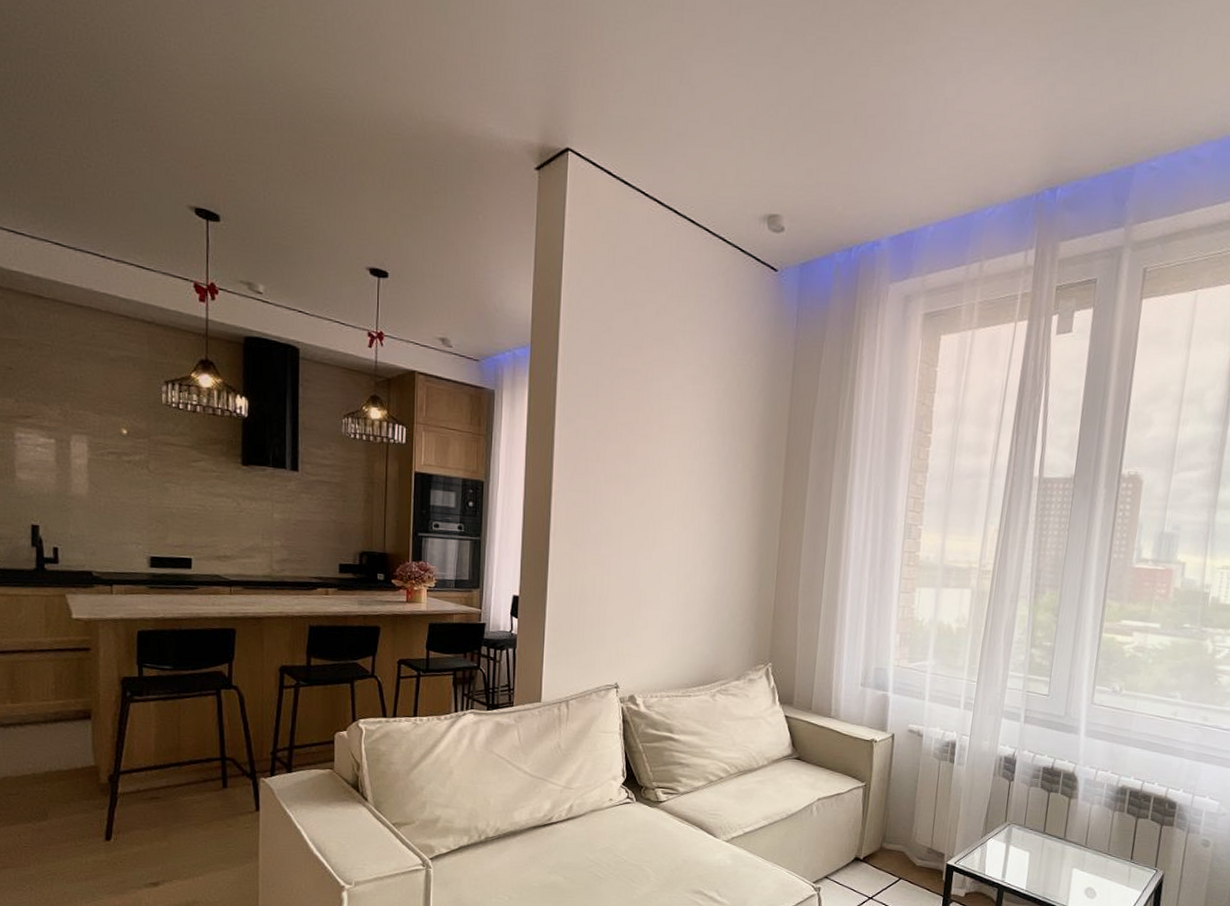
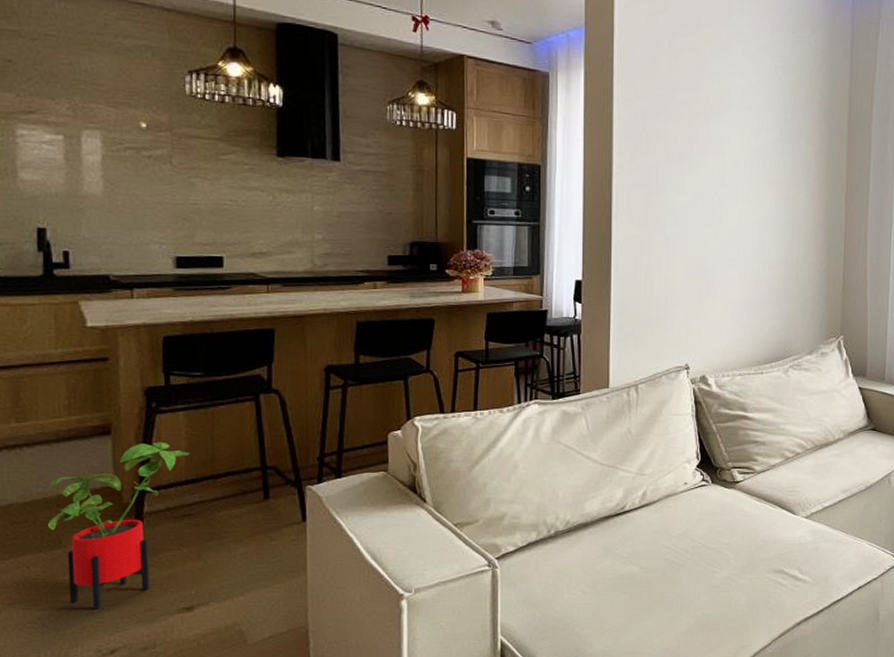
house plant: none [36,728,160,878] -> present [48,442,191,609]

